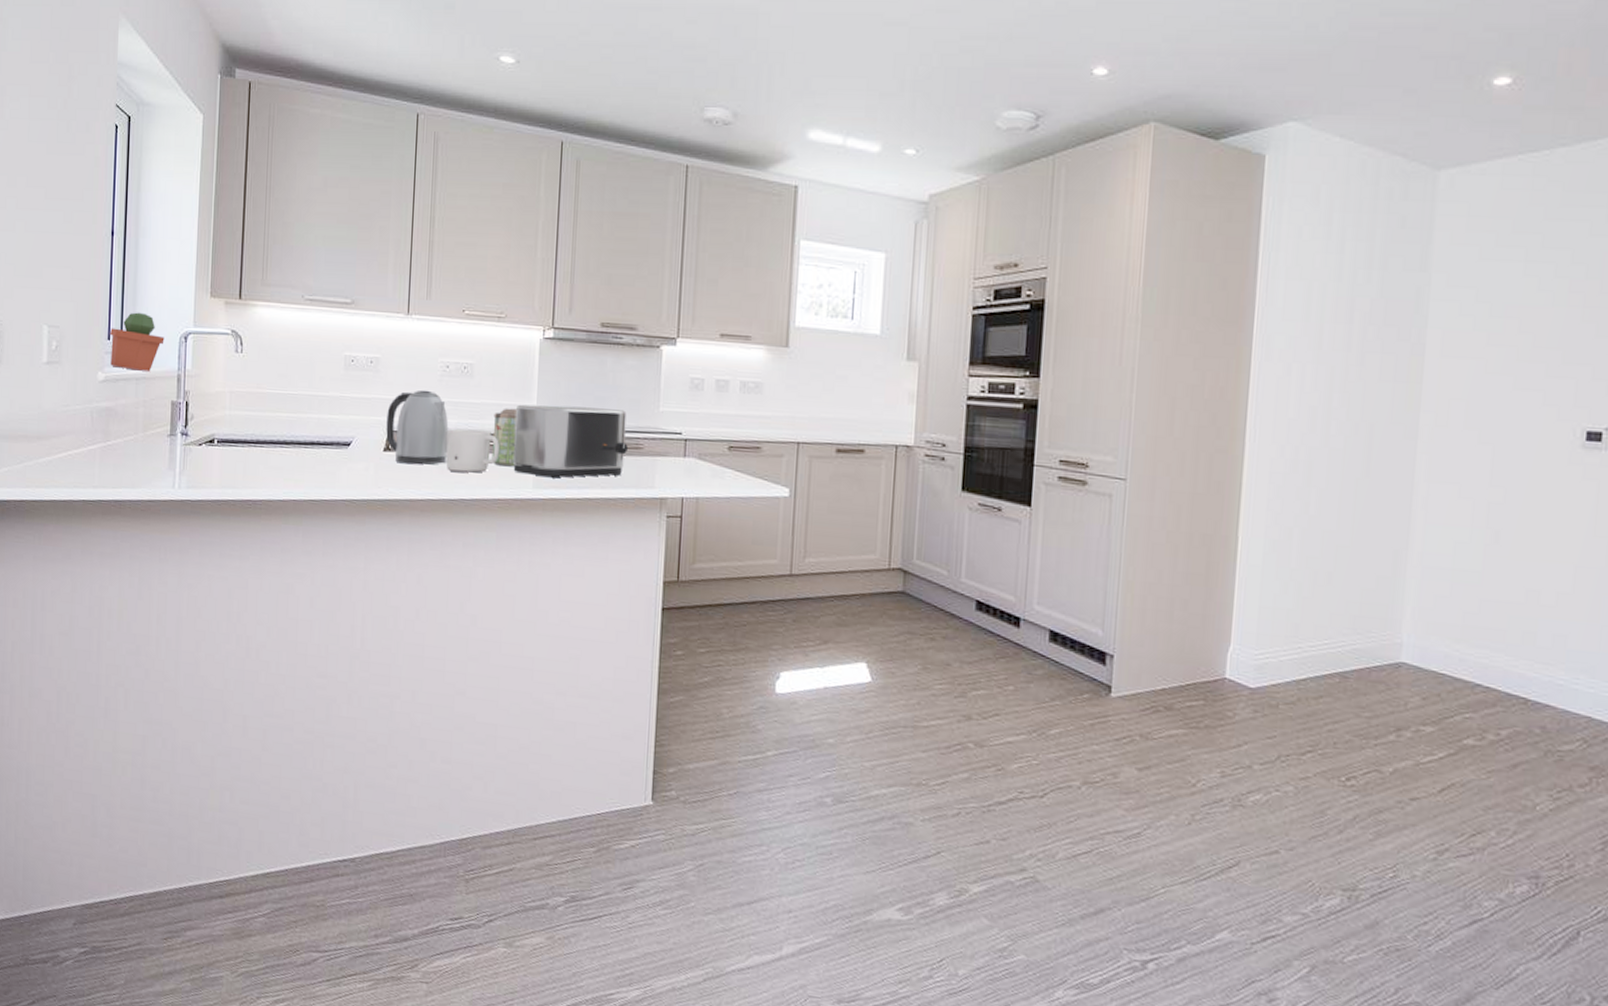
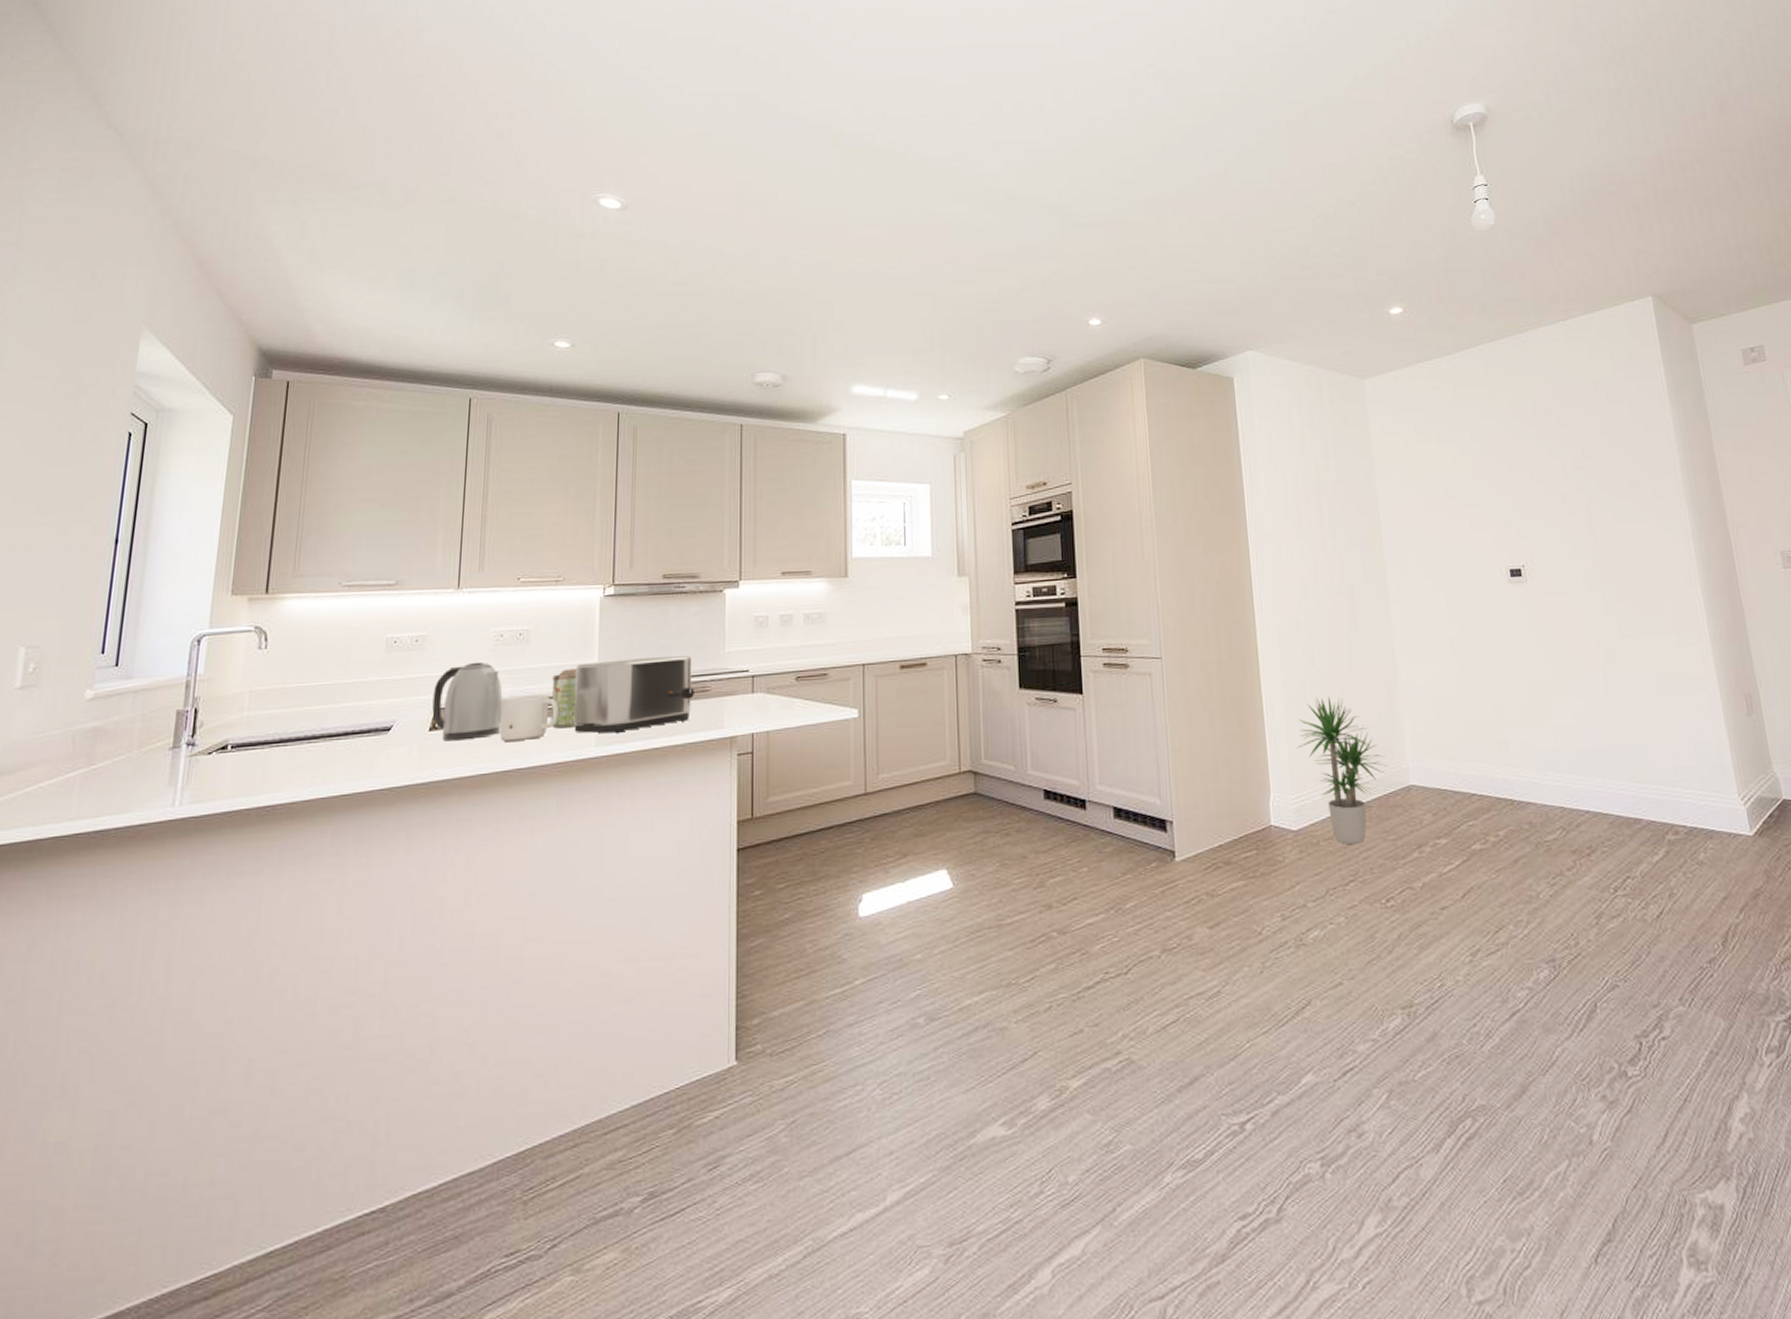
succulent plant: present [109,312,165,371] -> none [102,620,173,683]
potted plant: none [1270,548,1377,714] -> present [1296,697,1388,844]

